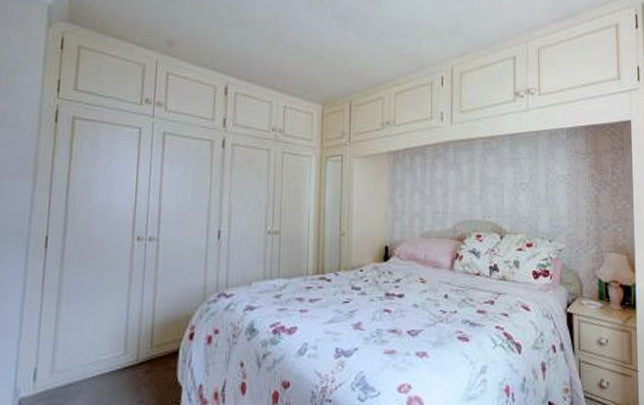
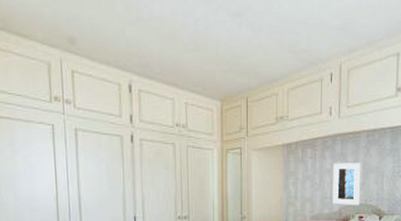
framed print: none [445,173,478,222] -> present [332,163,361,205]

